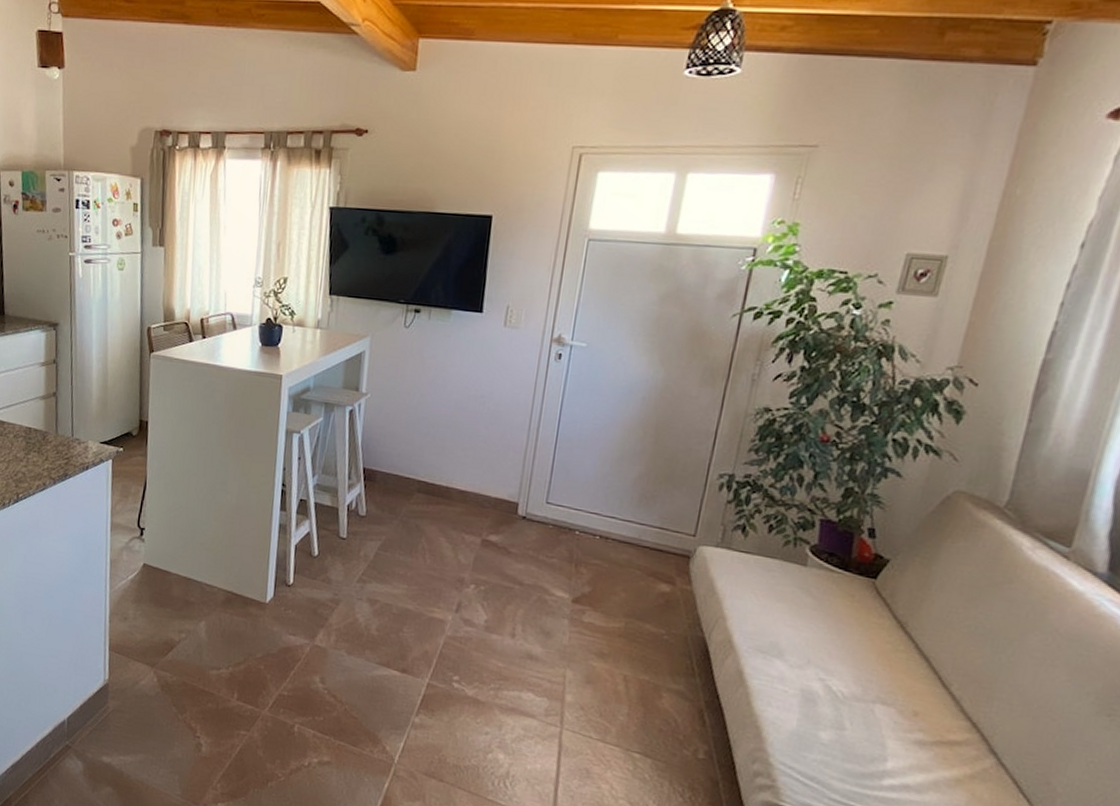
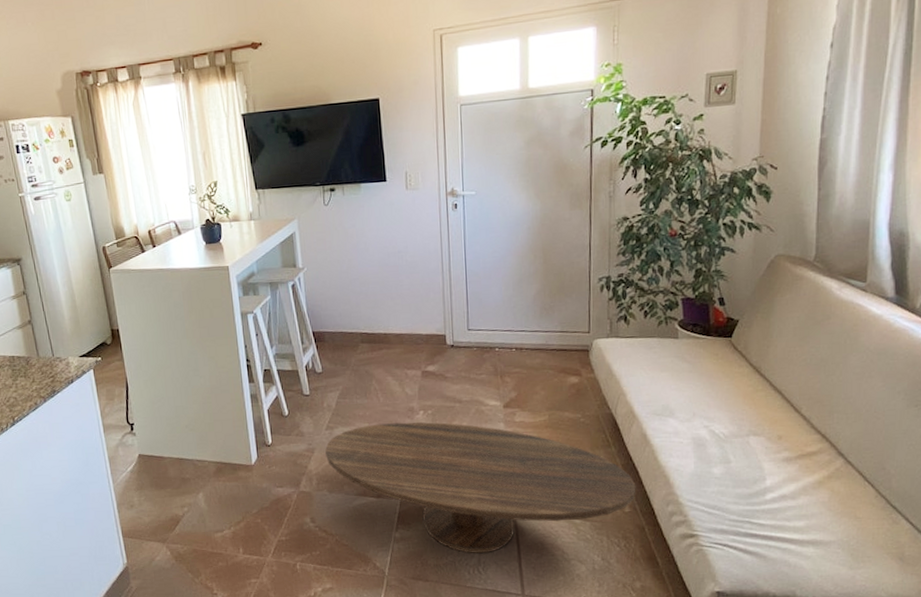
coffee table: none [351,587,718,767] -> present [325,422,636,554]

